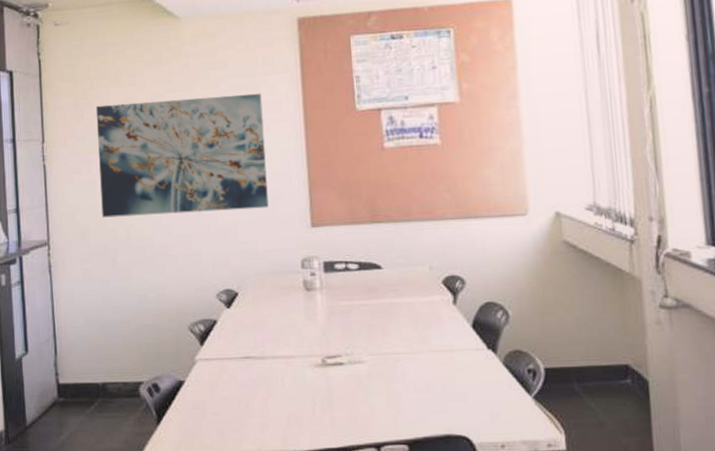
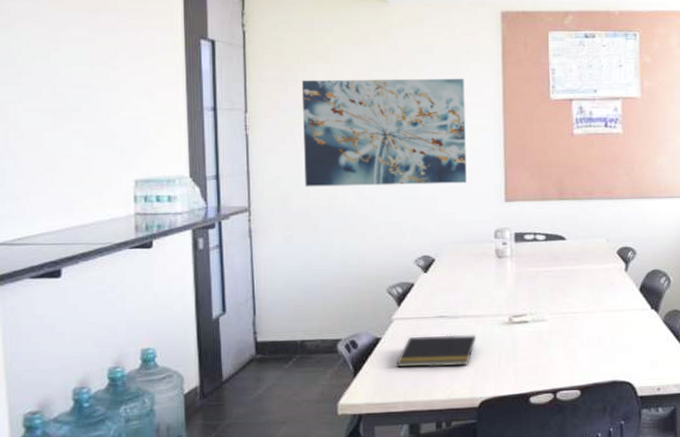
notepad: none [201,378,287,414] -> present [396,335,477,368]

